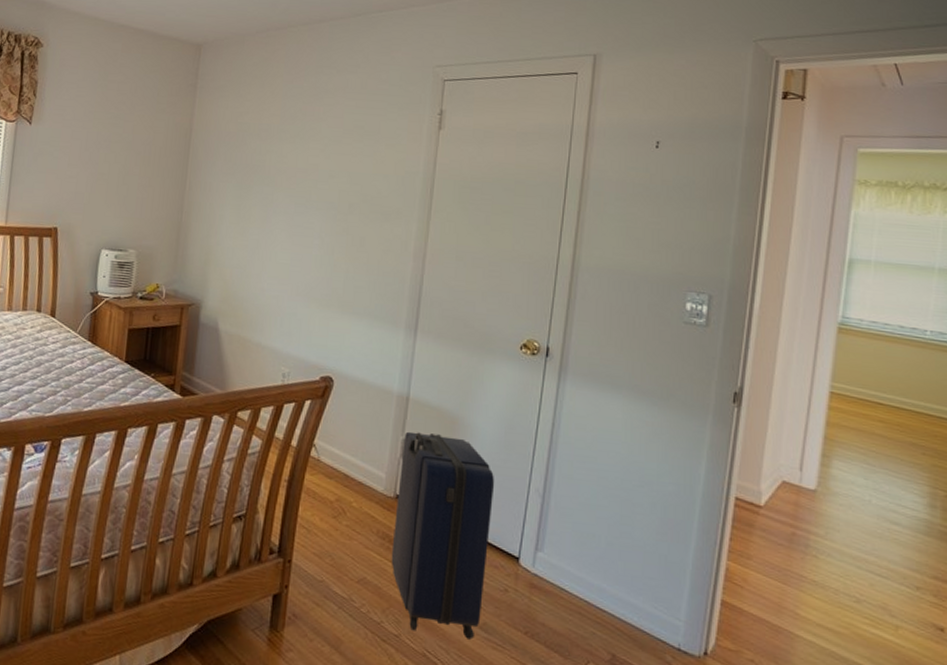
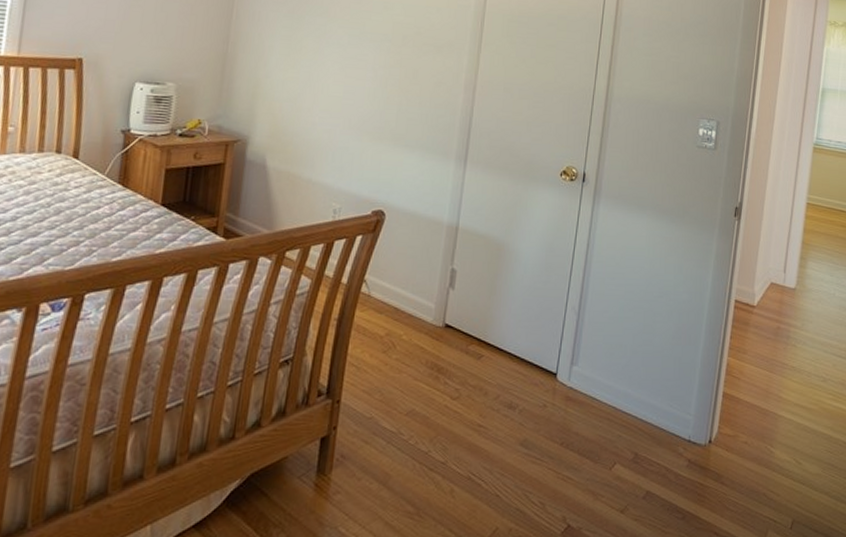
suitcase: present [391,431,495,640] -> none [439,260,536,457]

